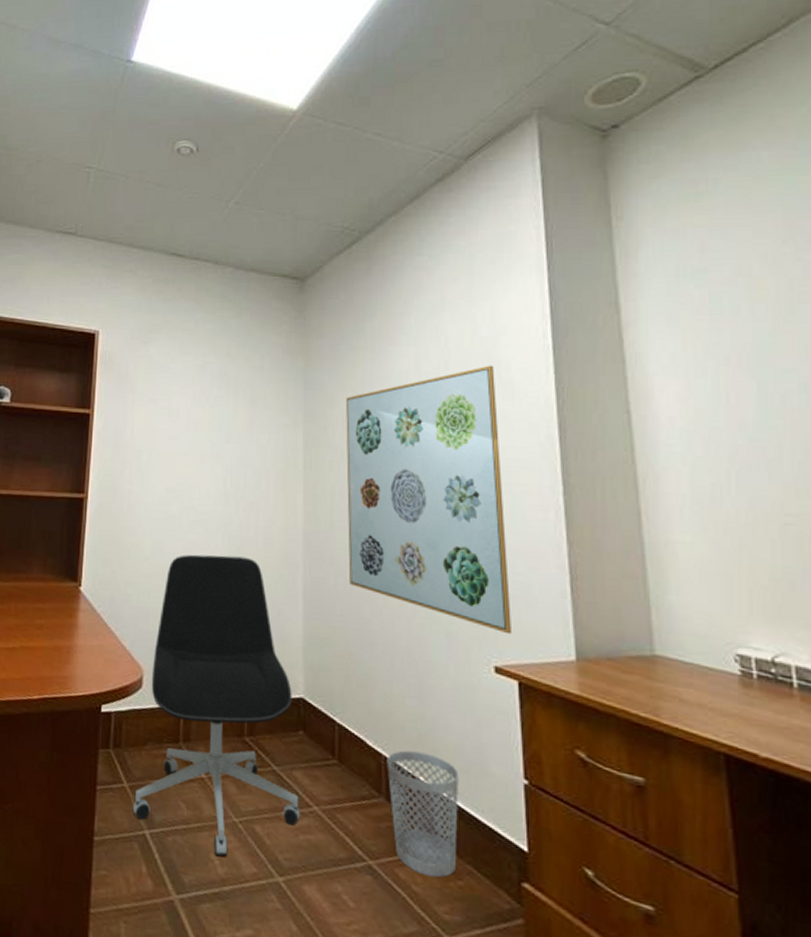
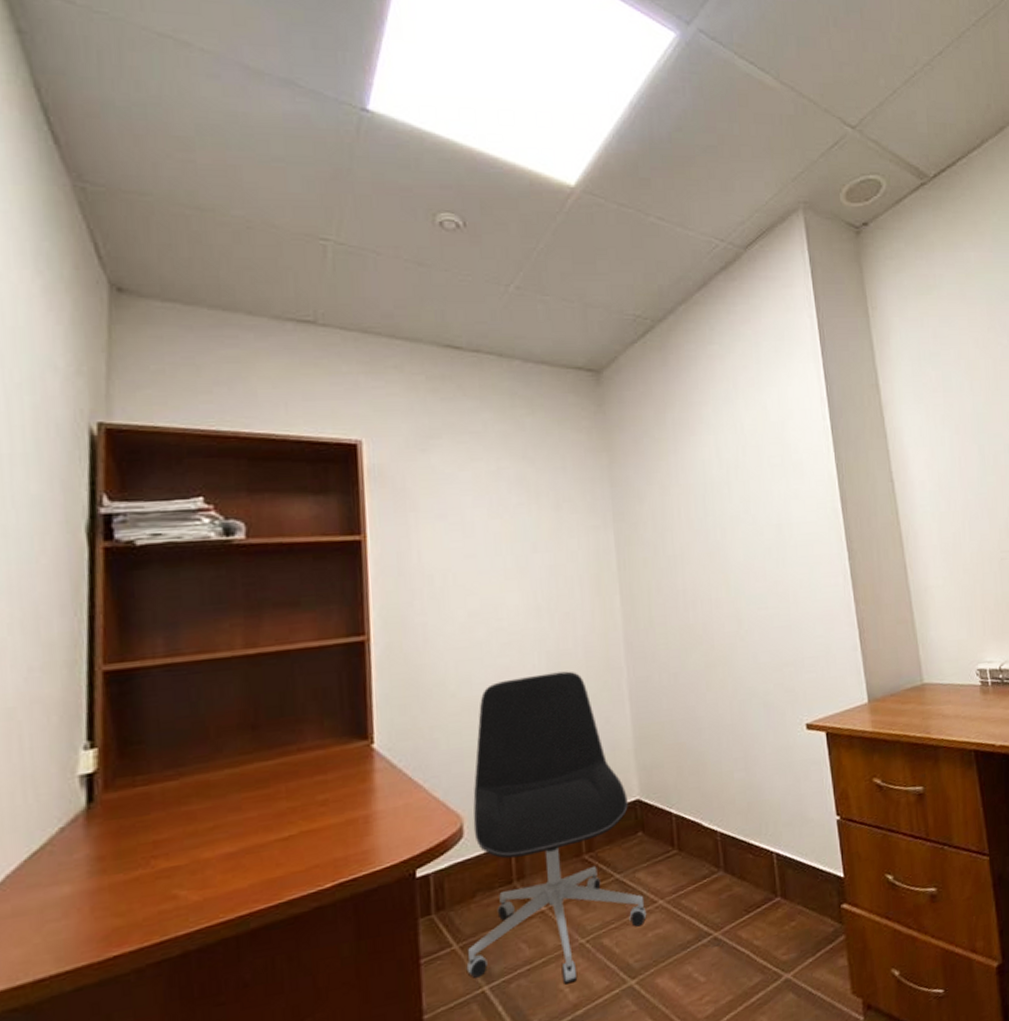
wall art: present [345,365,513,635] -> none [653,448,818,693]
wastebasket: present [387,750,459,878] -> none [722,817,789,929]

